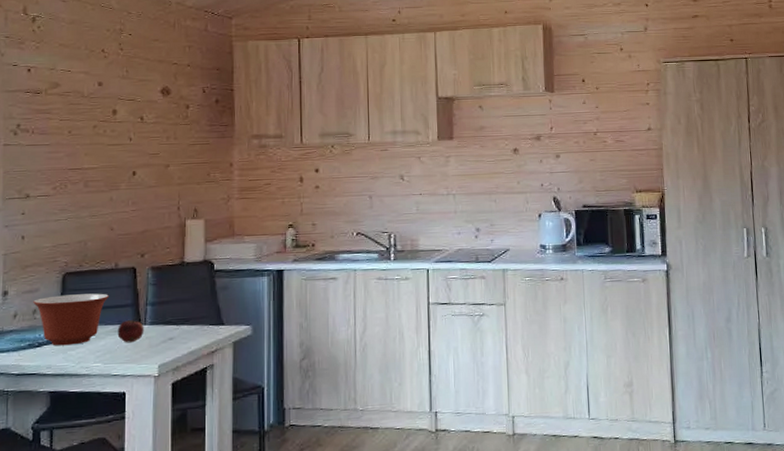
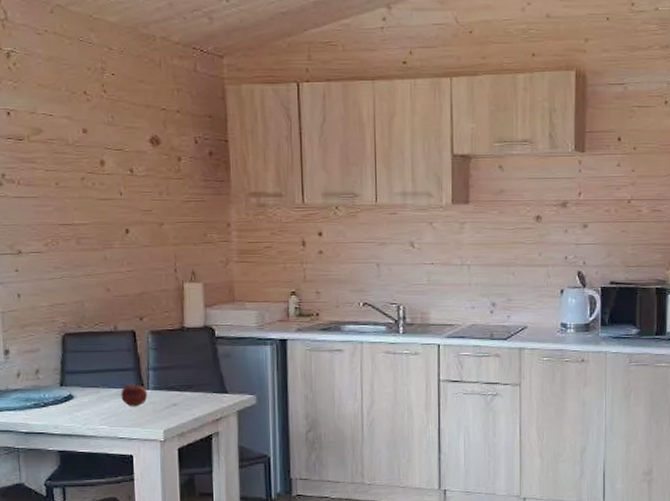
mixing bowl: present [33,293,109,346] -> none [35,356,110,407]

